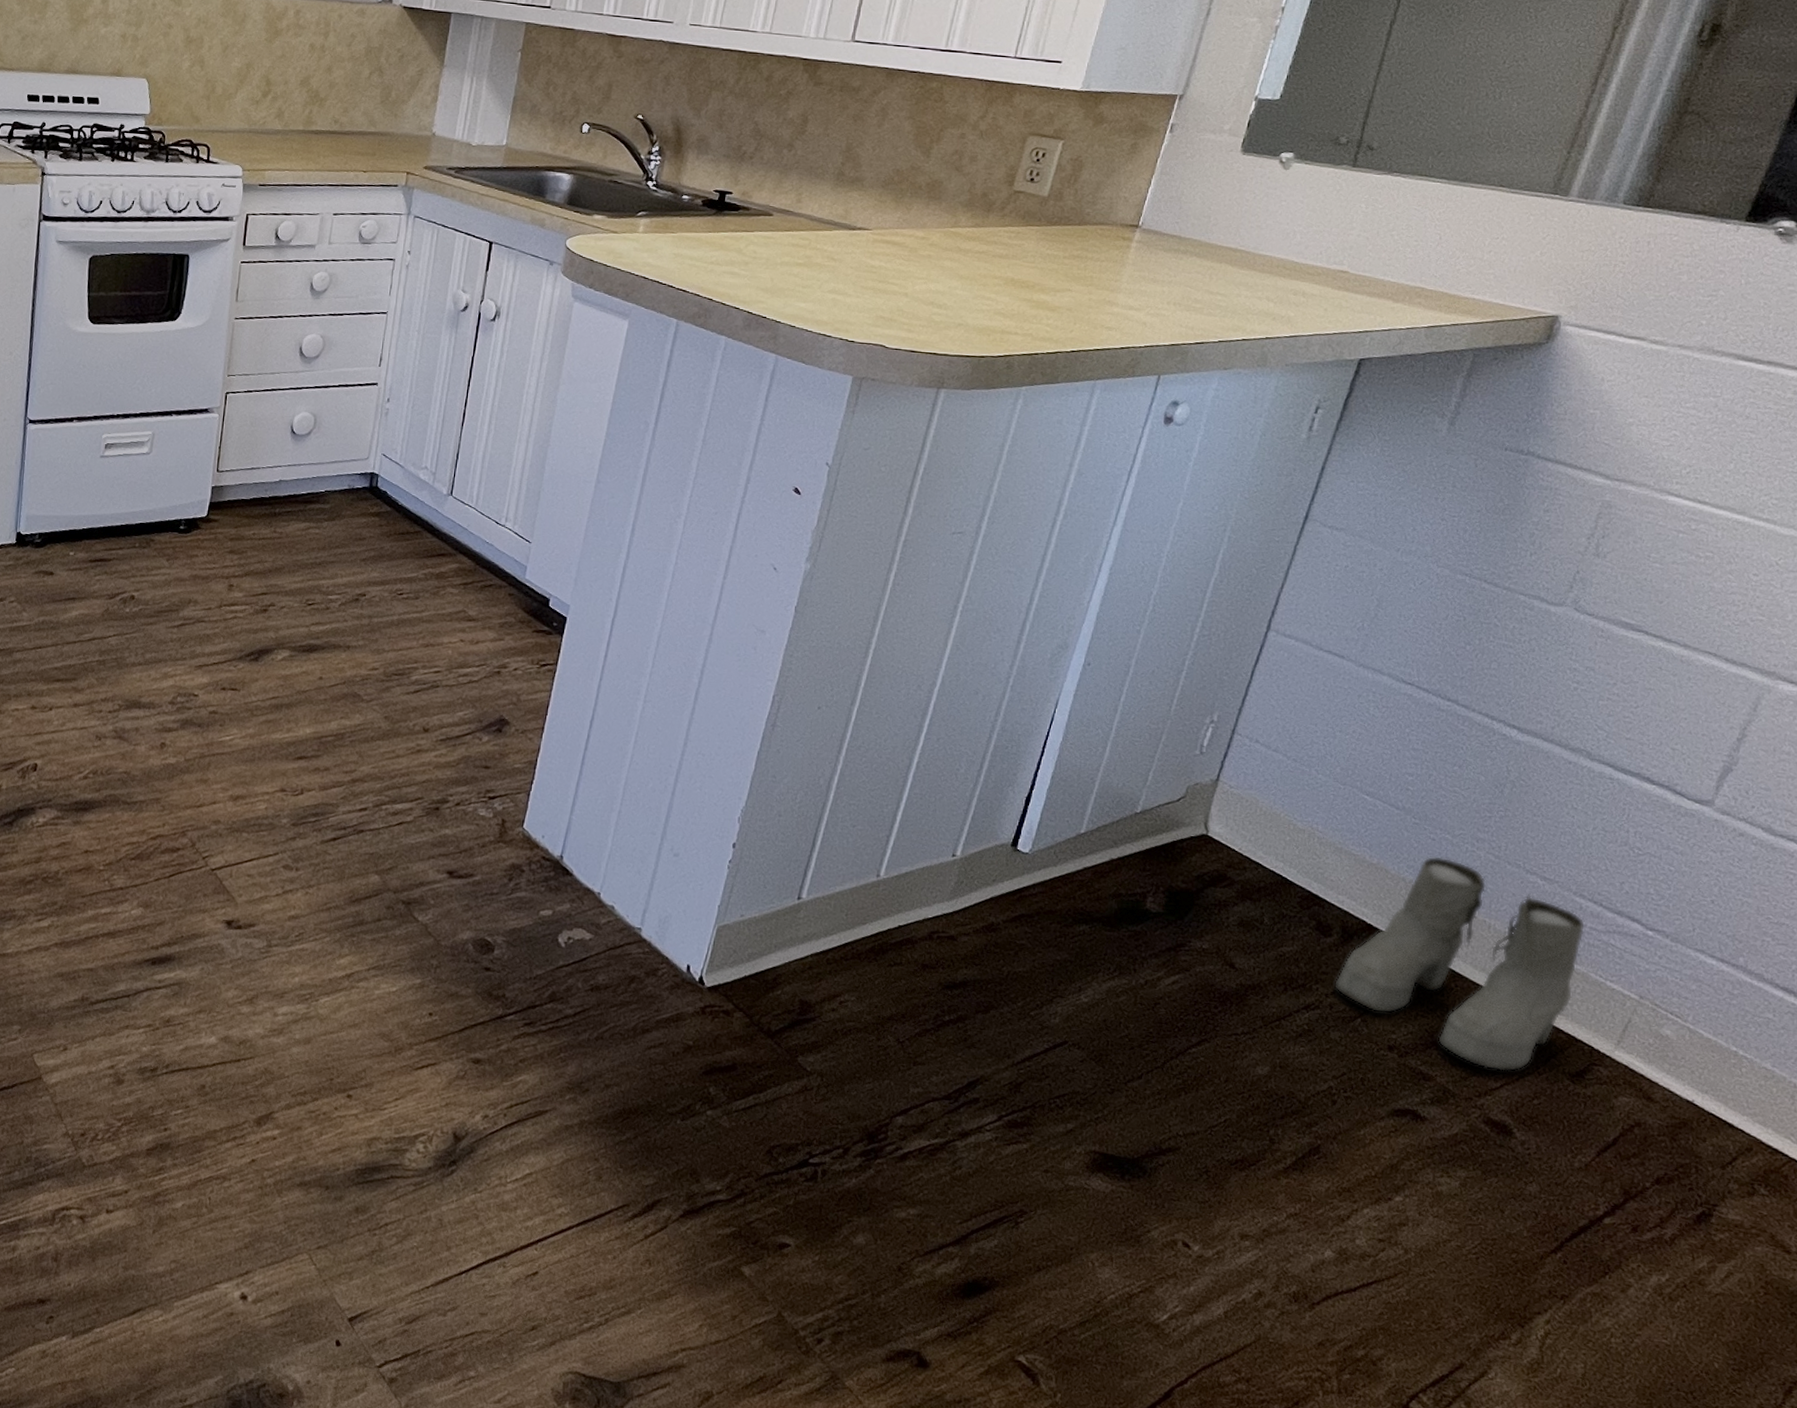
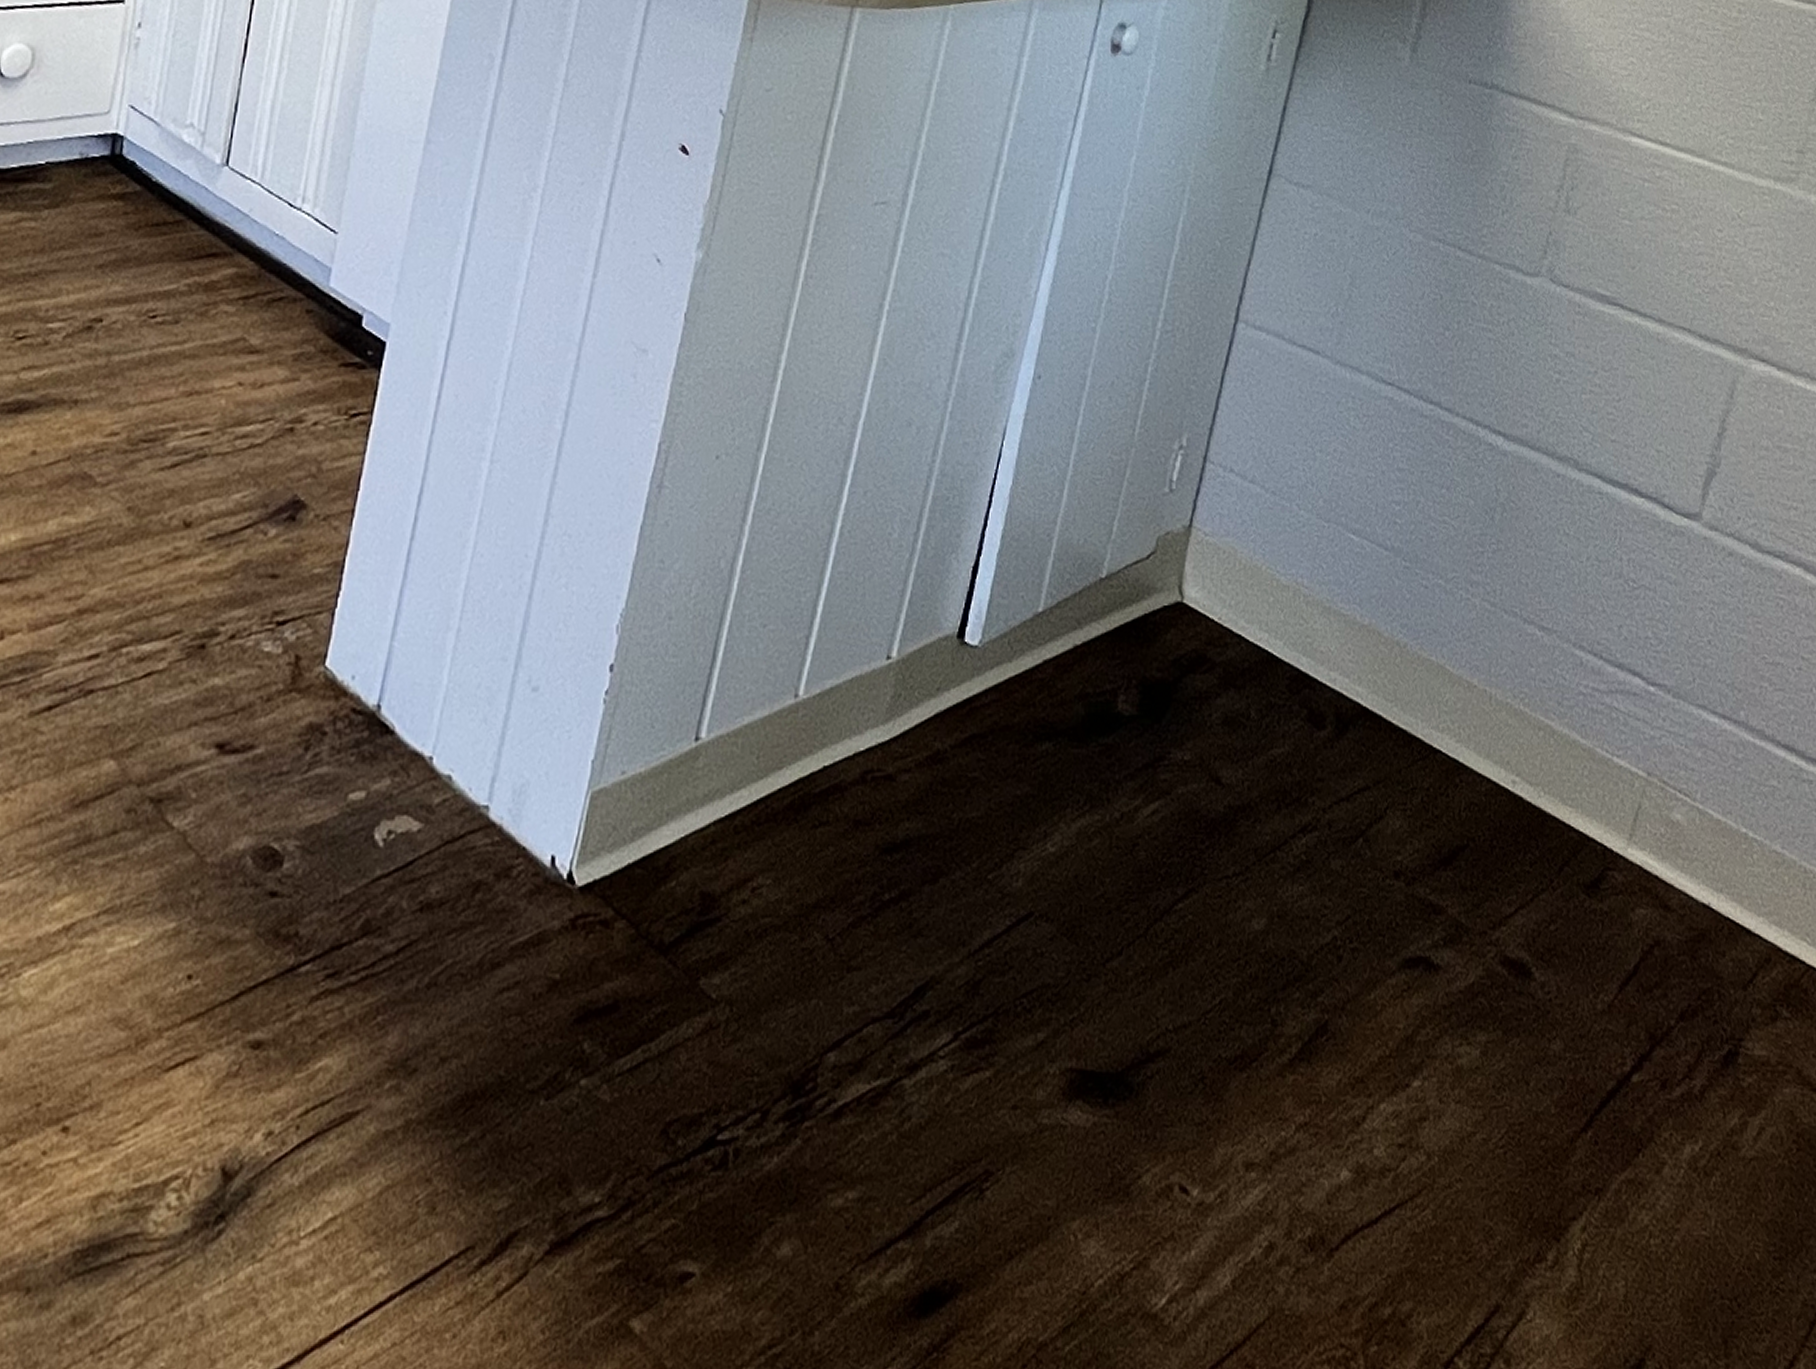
boots: present [1333,856,1586,1072] -> none [1331,609,1588,891]

